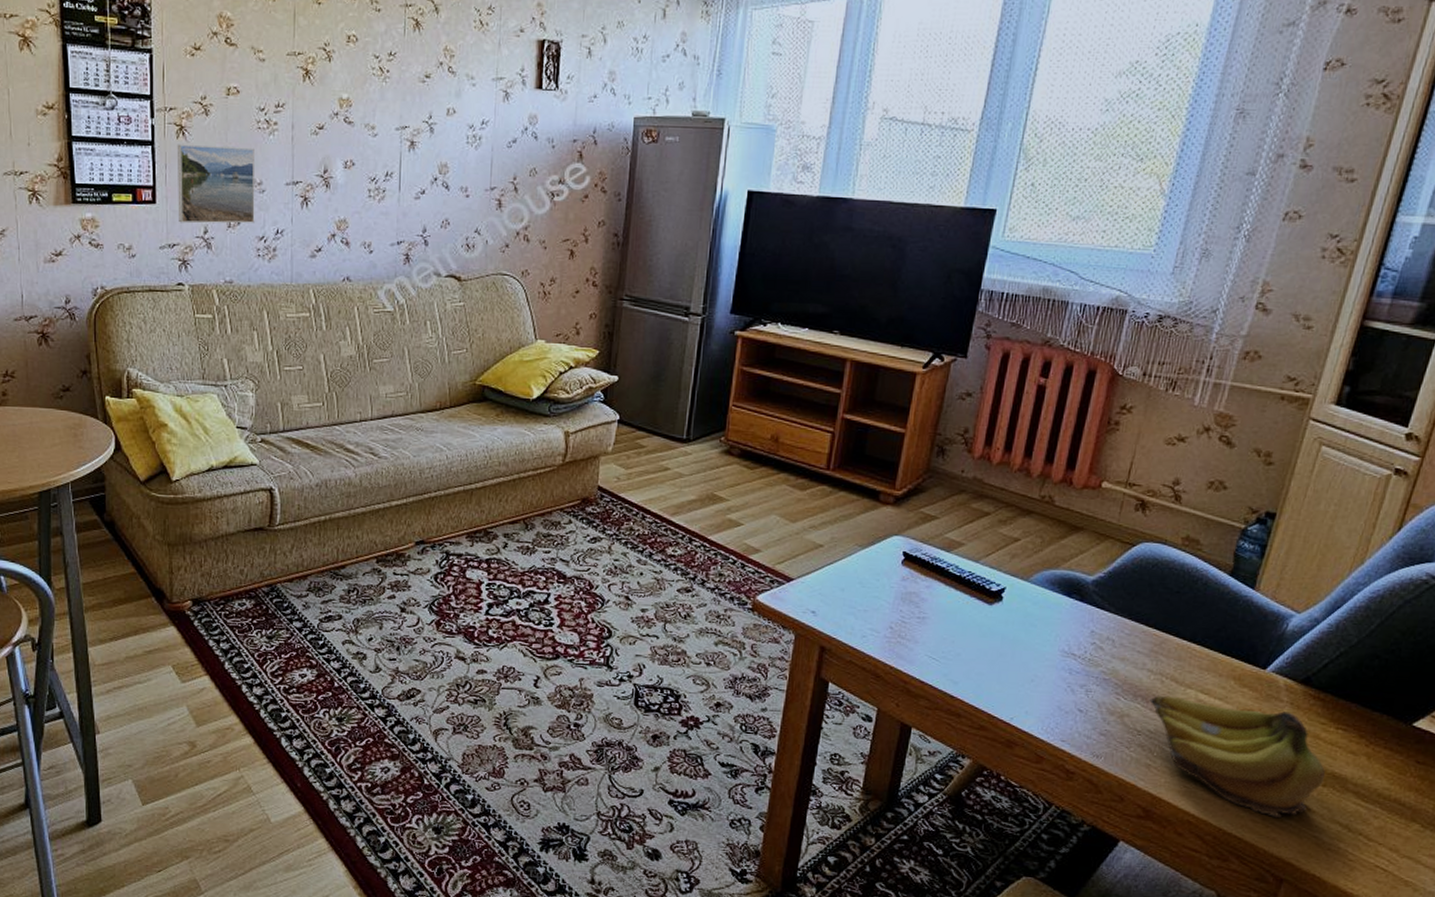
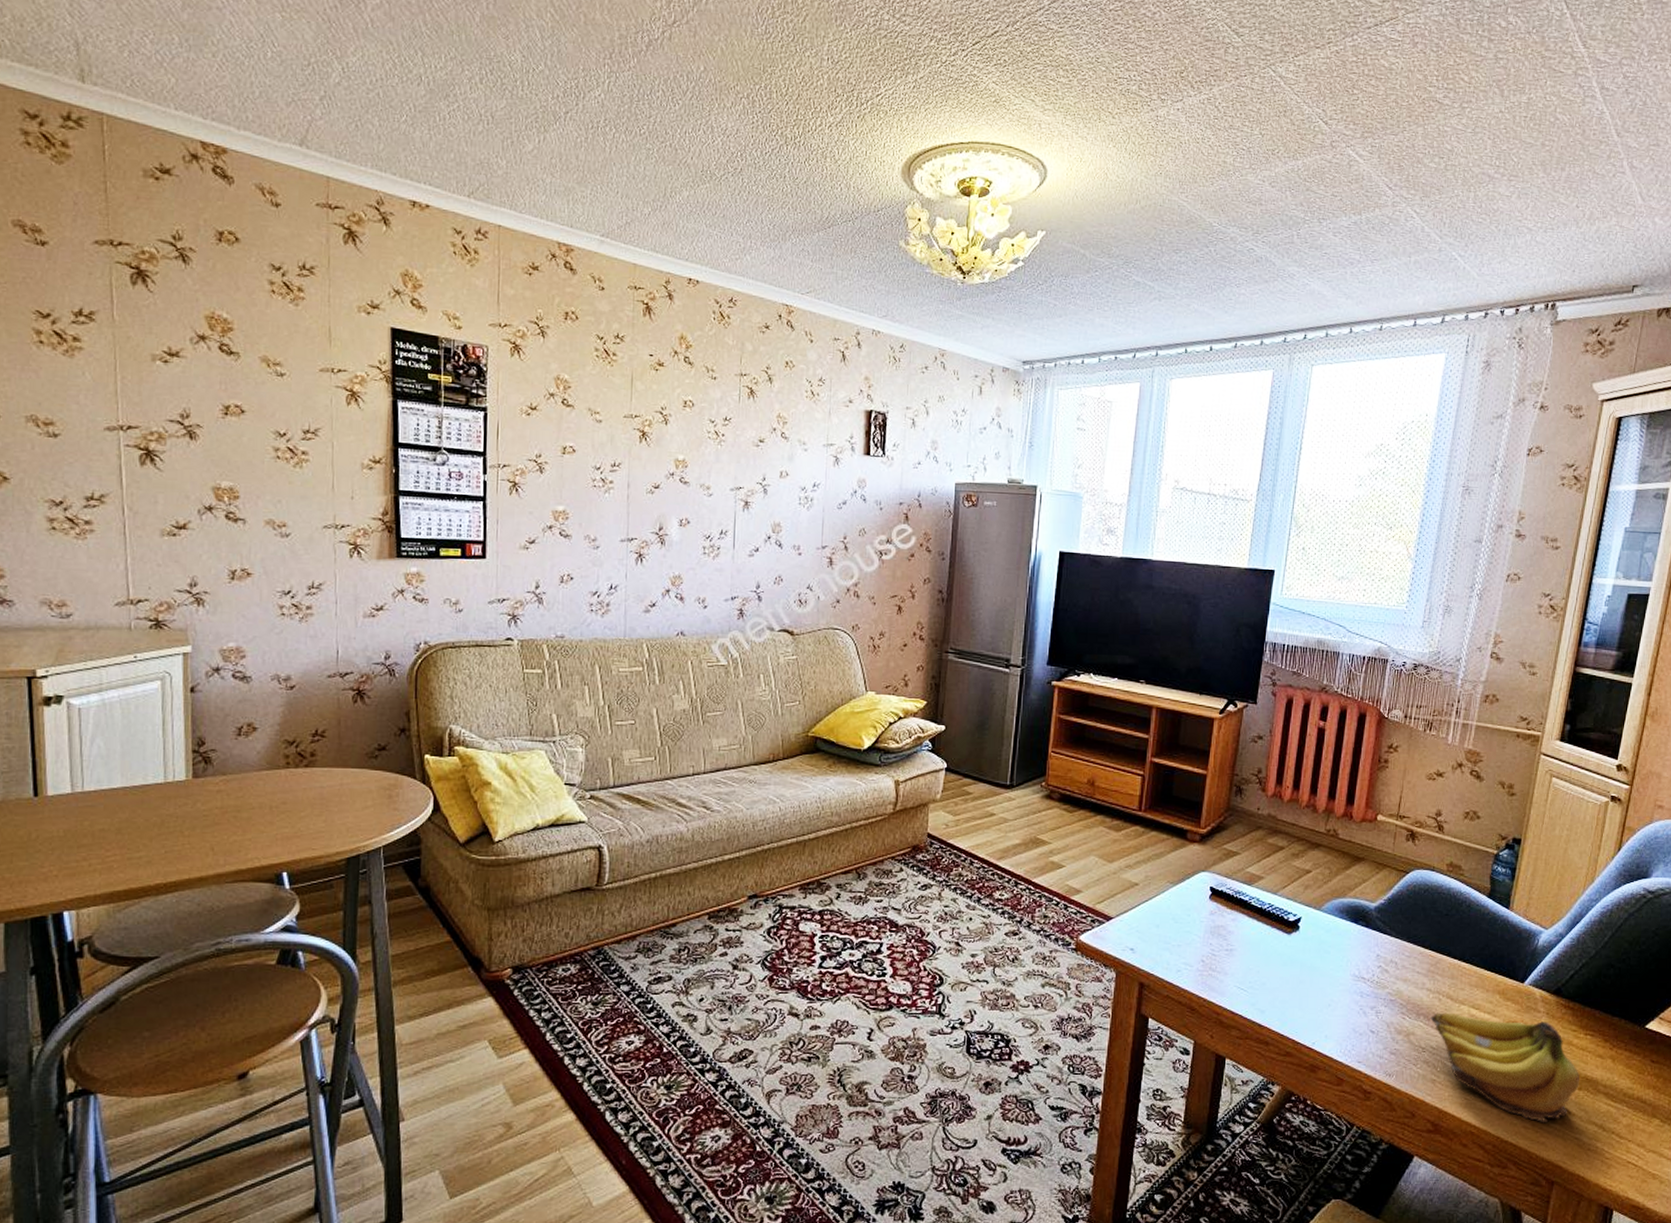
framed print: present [177,144,255,224] -> none [508,500,590,579]

